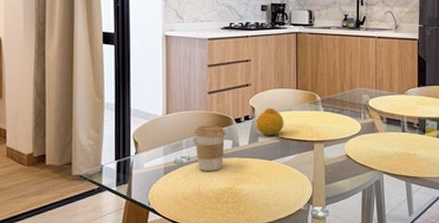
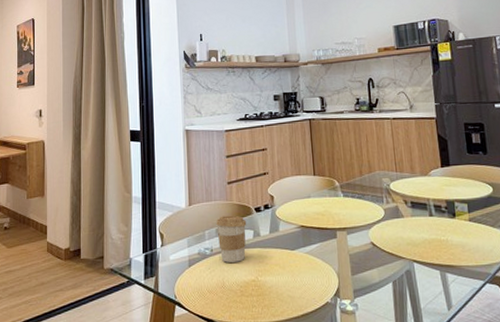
fruit: present [256,108,284,136] -> none [275,196,304,225]

